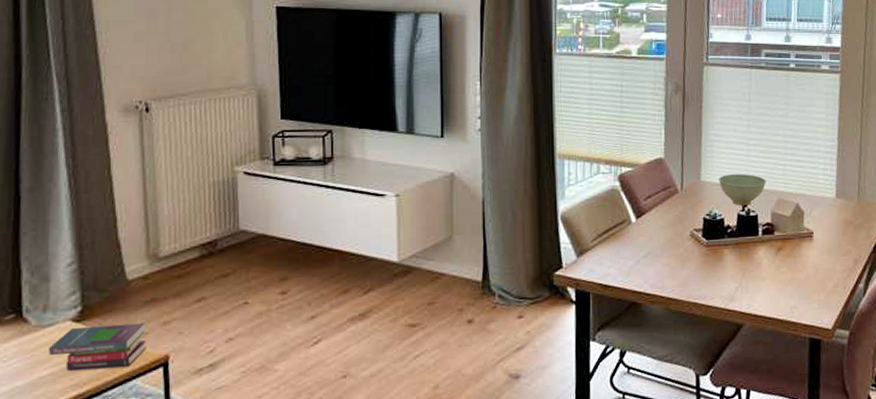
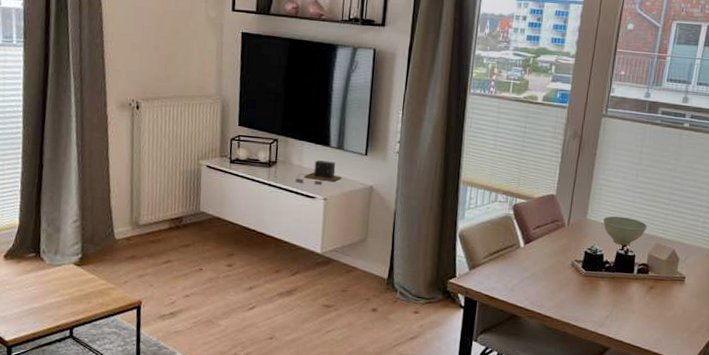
books: present [48,322,147,371] -> none [56,270,127,305]
game console: none [359,149,417,180] -> present [295,160,343,186]

